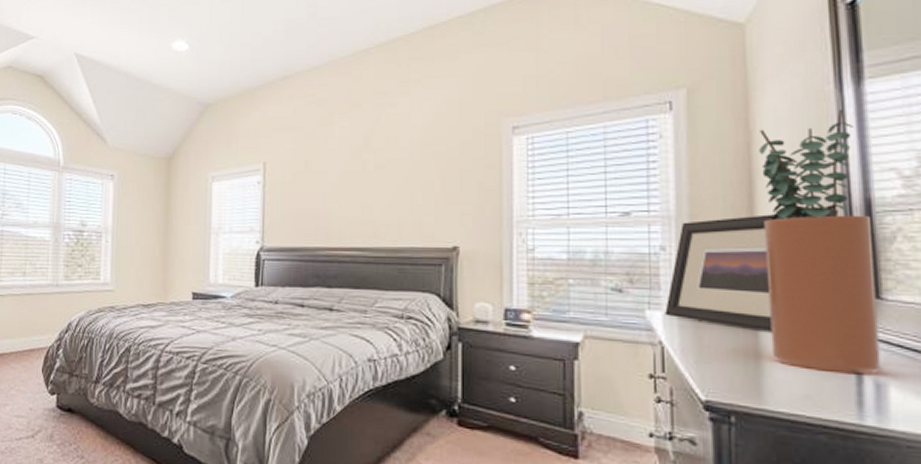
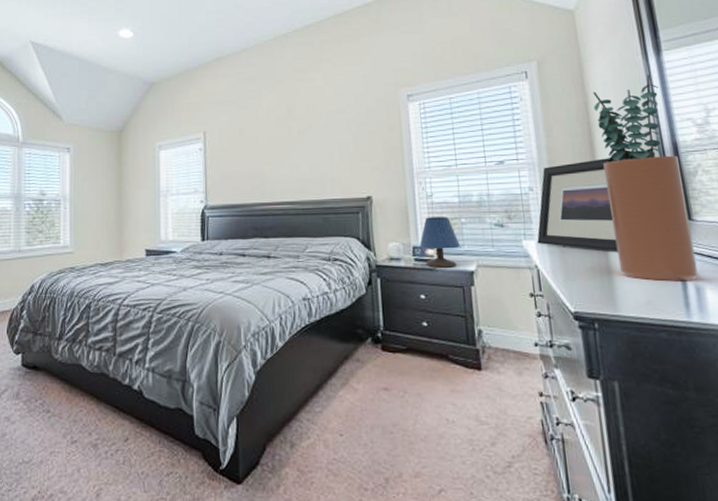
table lamp: none [514,275,564,337] -> present [420,217,460,268]

